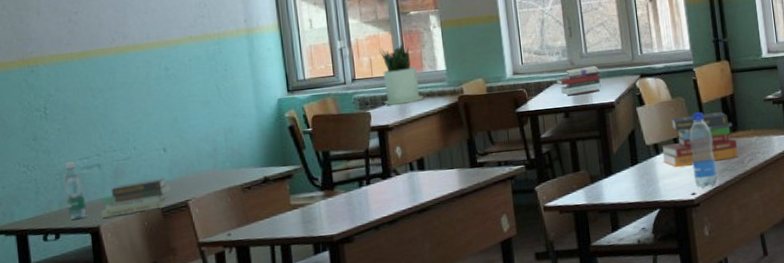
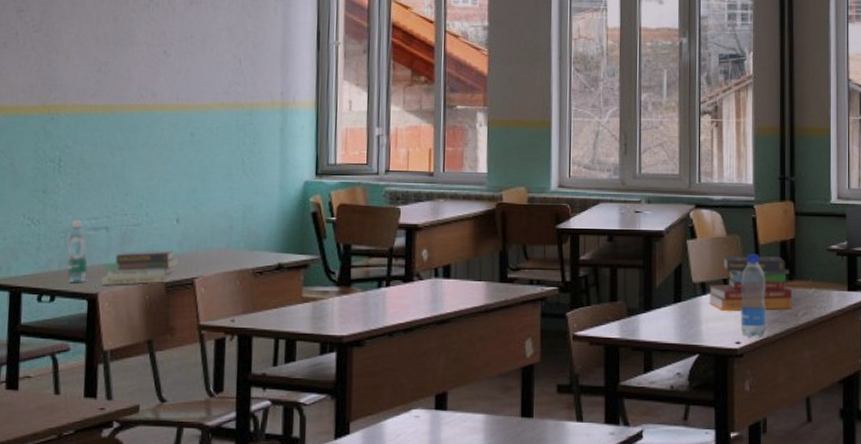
planter: present [380,43,424,106] -> none [416,139,460,205]
books: present [556,65,603,96] -> none [603,188,654,218]

